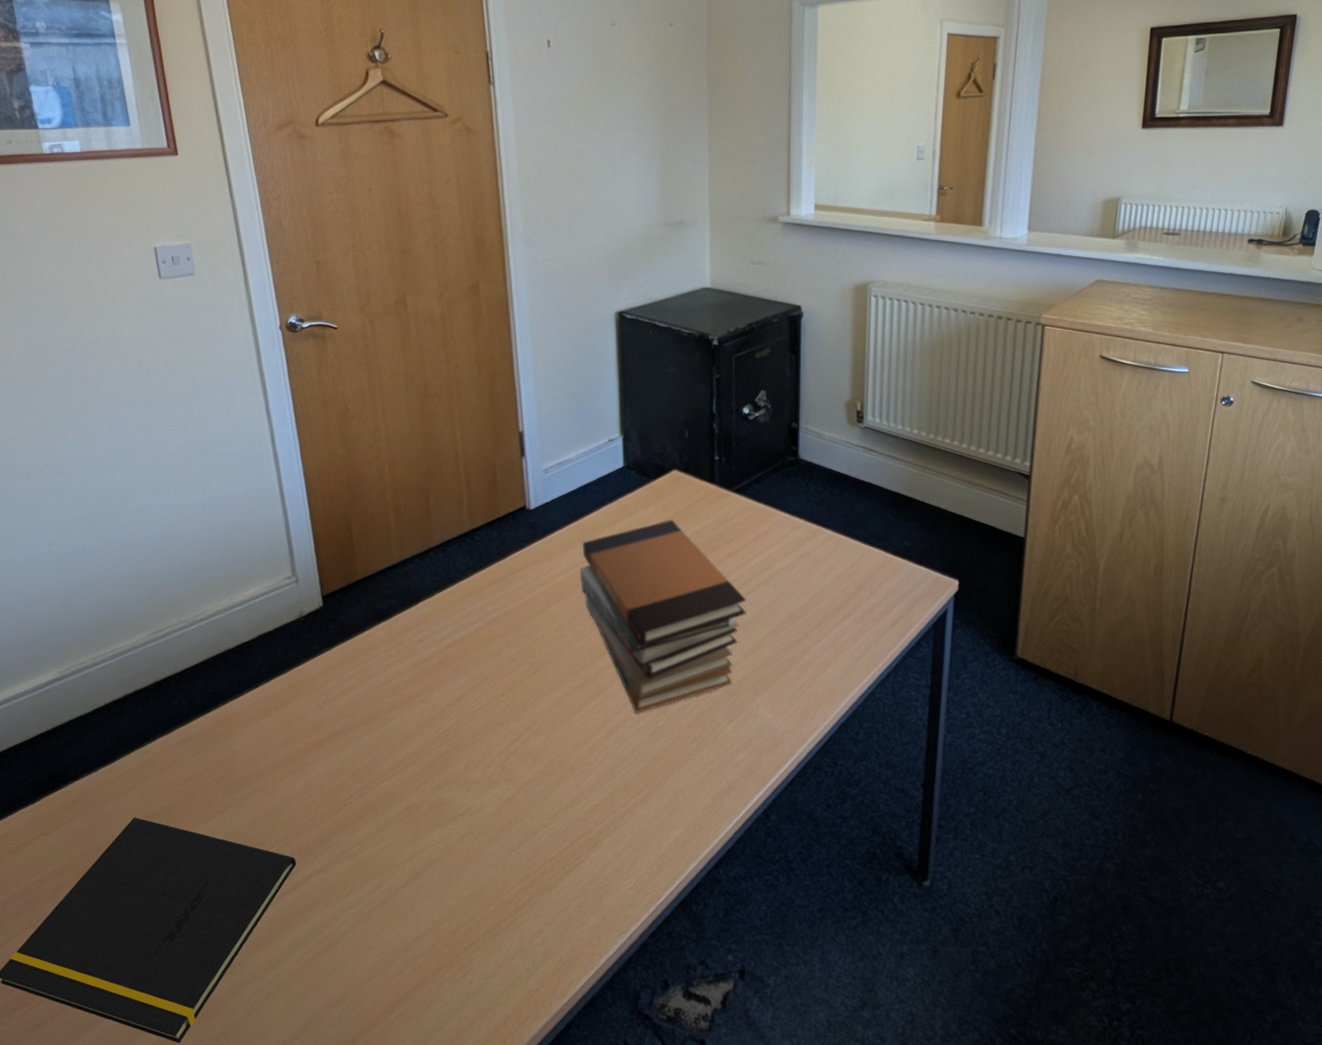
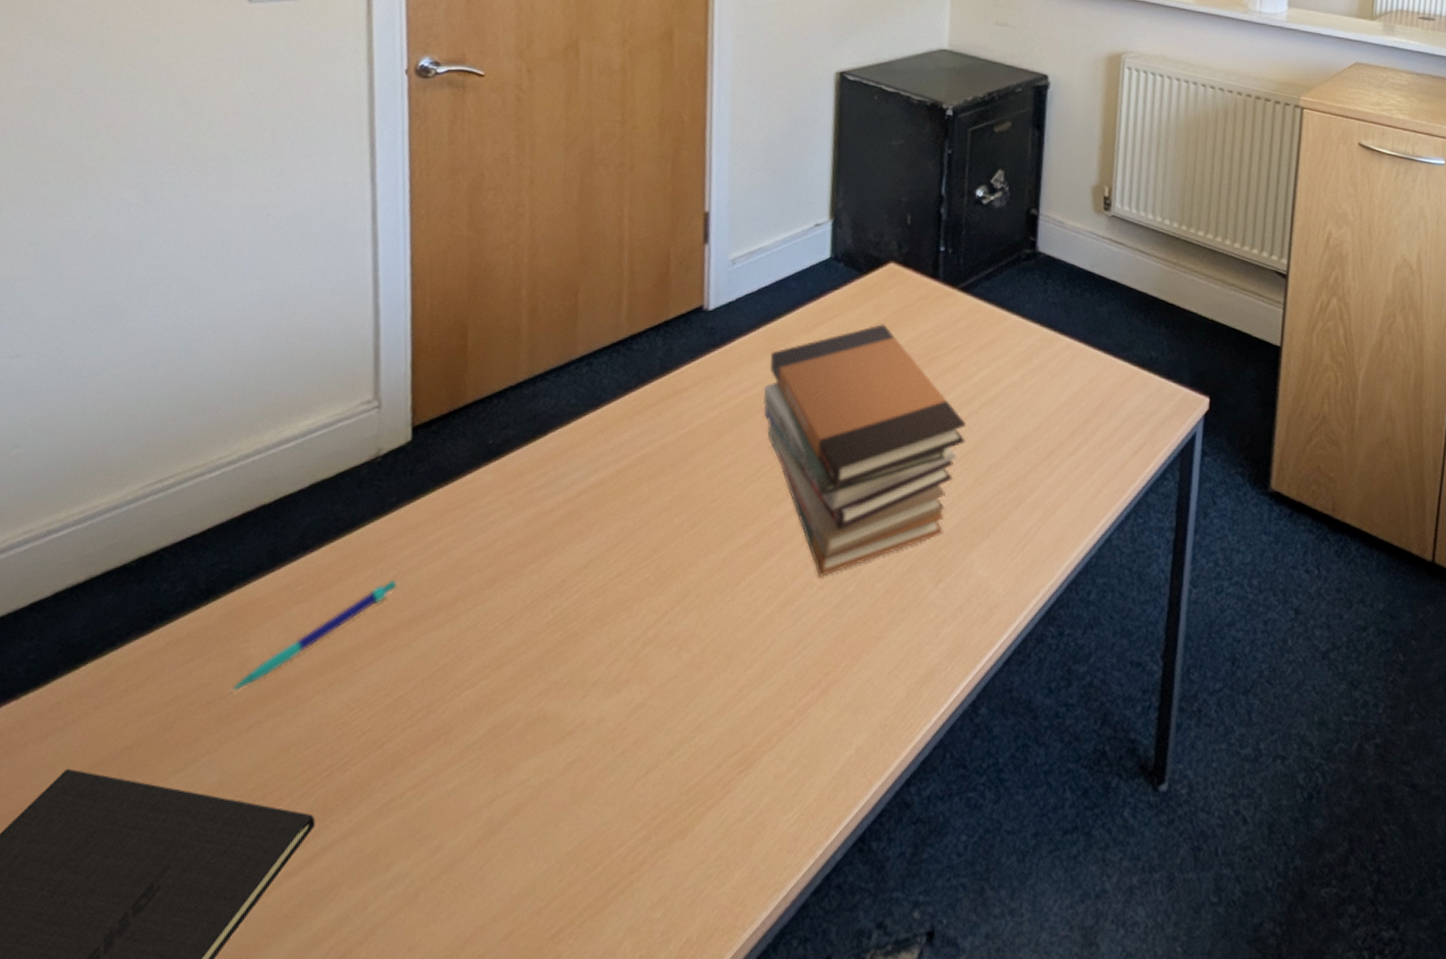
pen: none [226,704,328,775] -> present [228,580,398,693]

